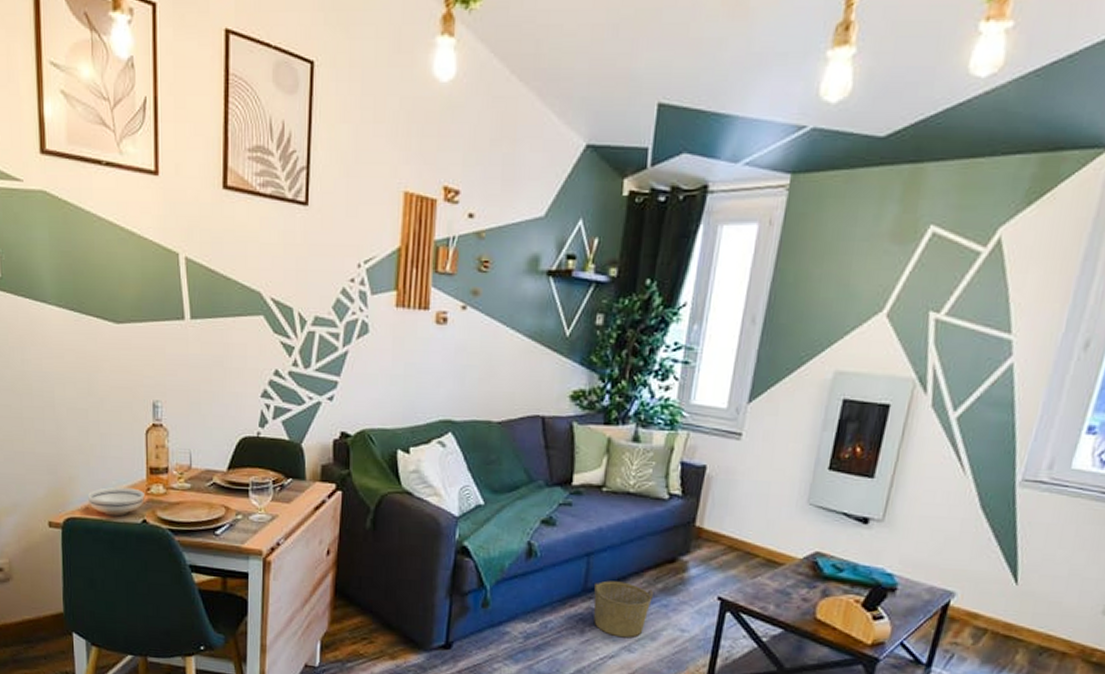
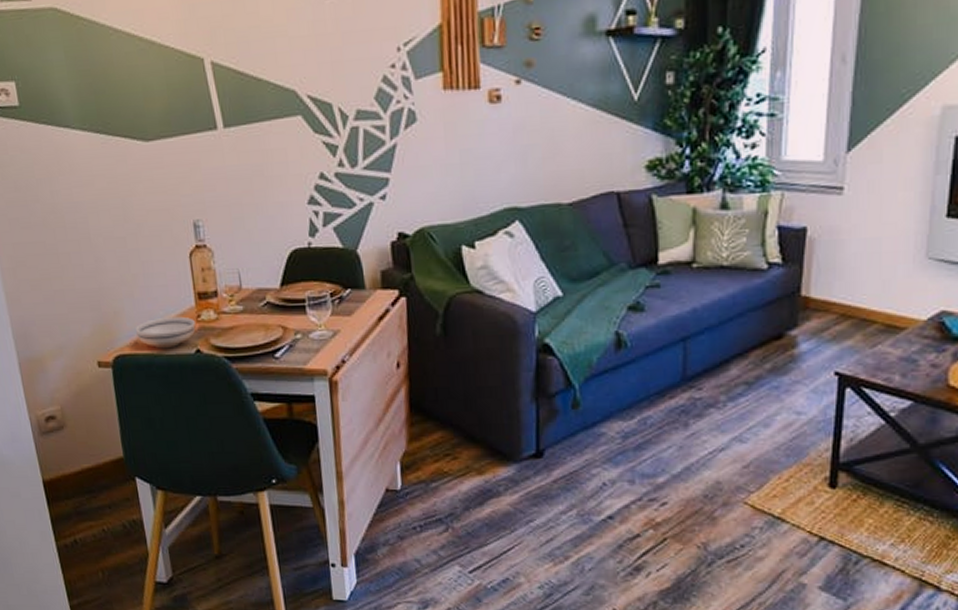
basket: present [593,580,653,638] -> none [693,365,761,428]

